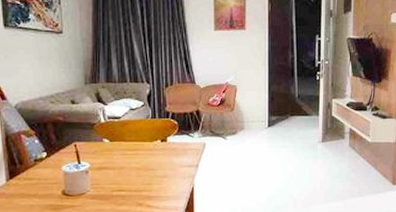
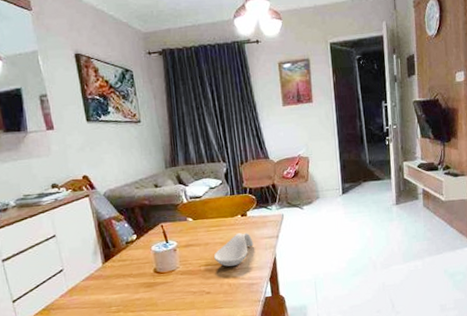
spoon rest: none [127,159,171,195] -> present [213,232,254,267]

